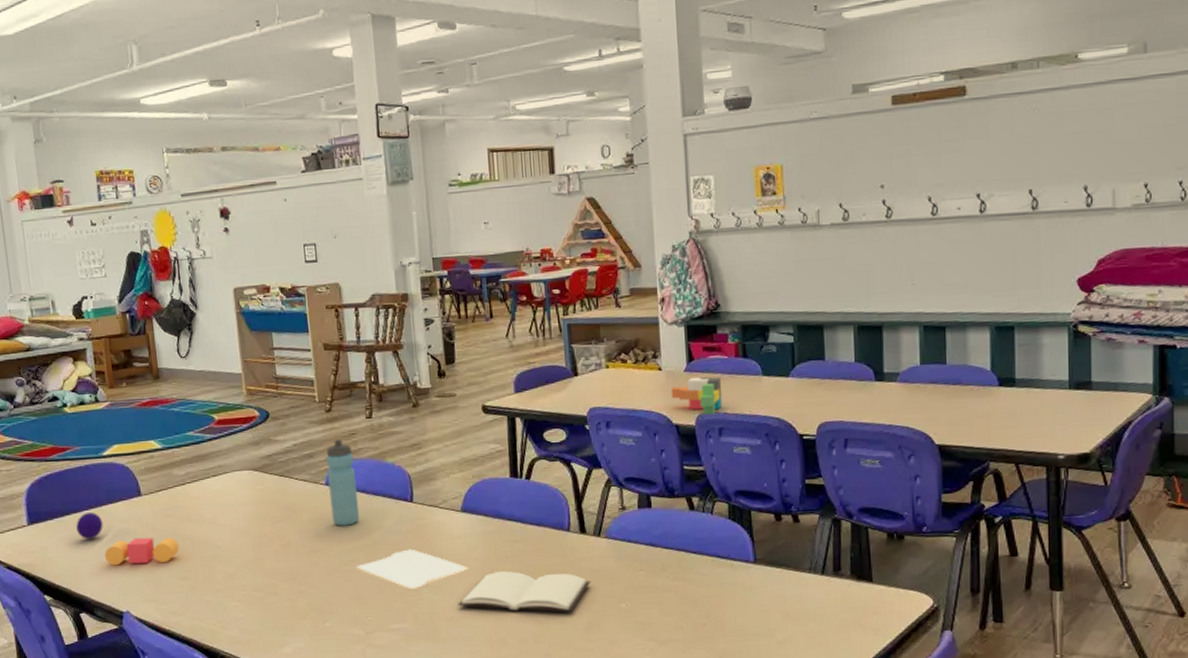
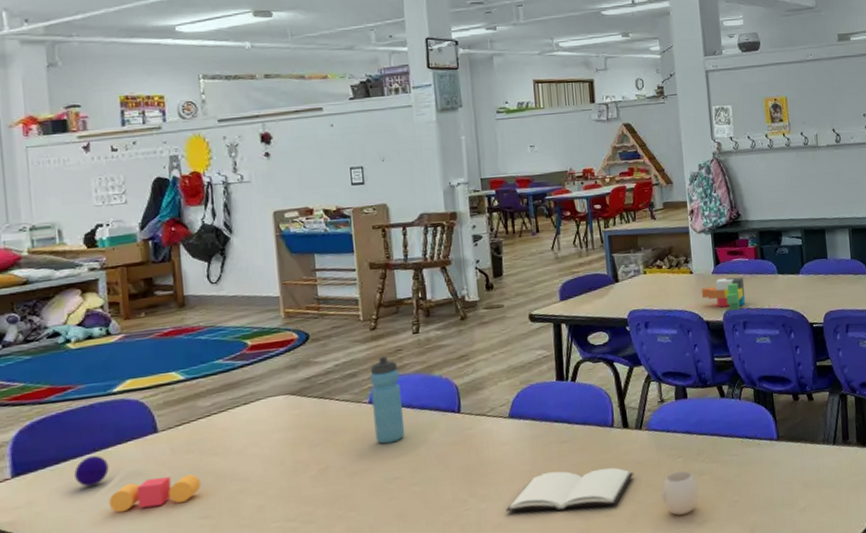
paper sheet: present [355,549,468,588] -> none [399,459,516,500]
cup: none [619,585,662,631] -> present [660,471,699,516]

